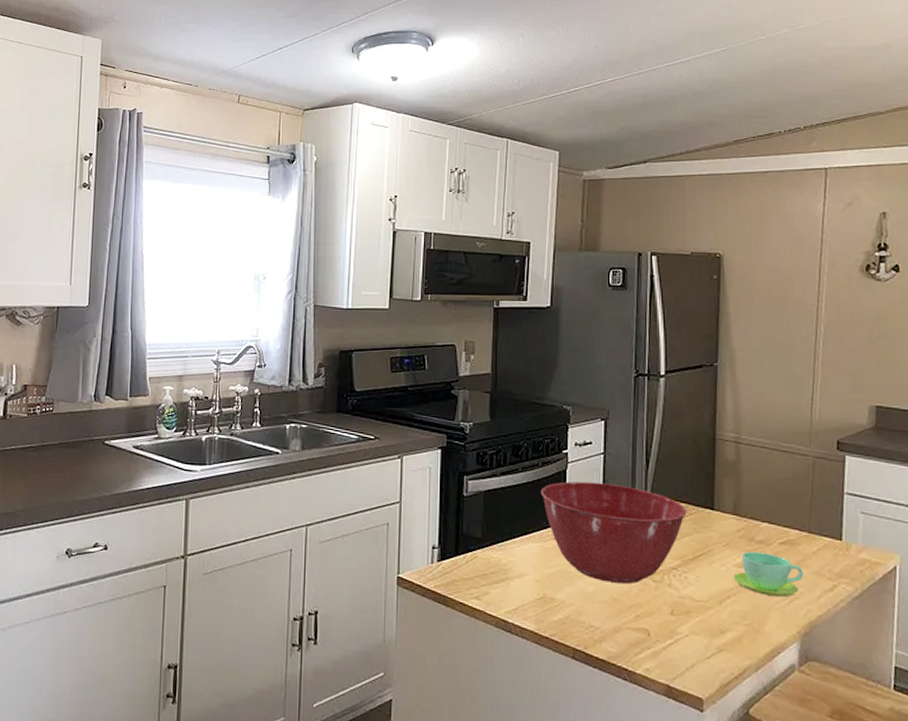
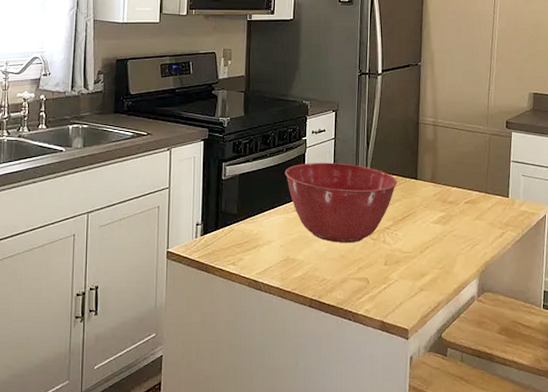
cup: present [733,552,804,598] -> none [431,211,482,245]

